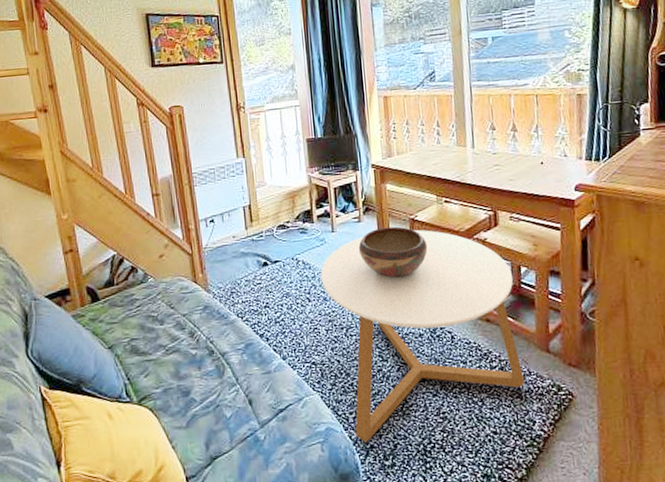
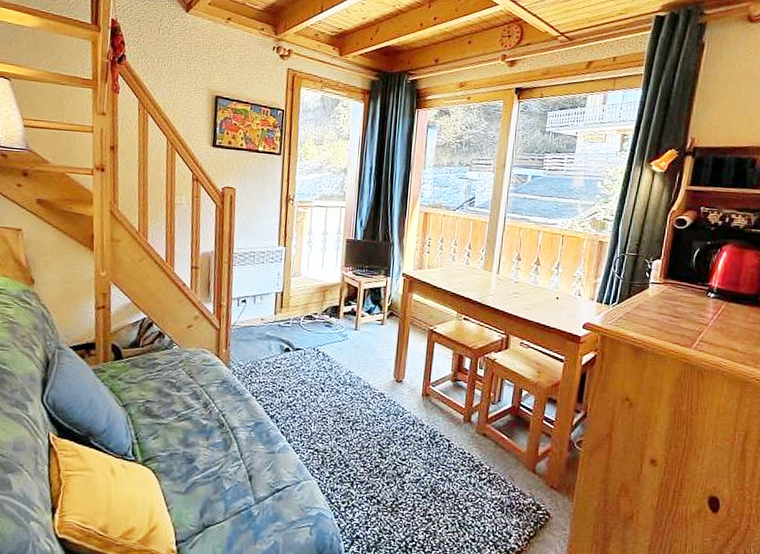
coffee table: present [320,230,526,442] -> none [337,339,514,532]
decorative bowl: present [358,226,428,278] -> none [376,333,441,383]

